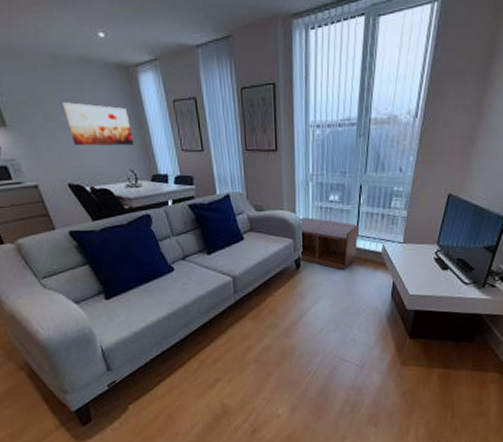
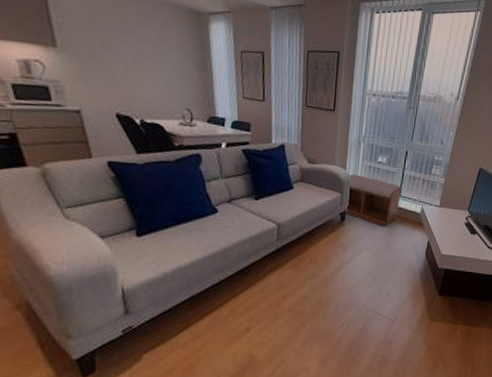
wall art: present [62,102,134,146] -> none [124,34,195,86]

